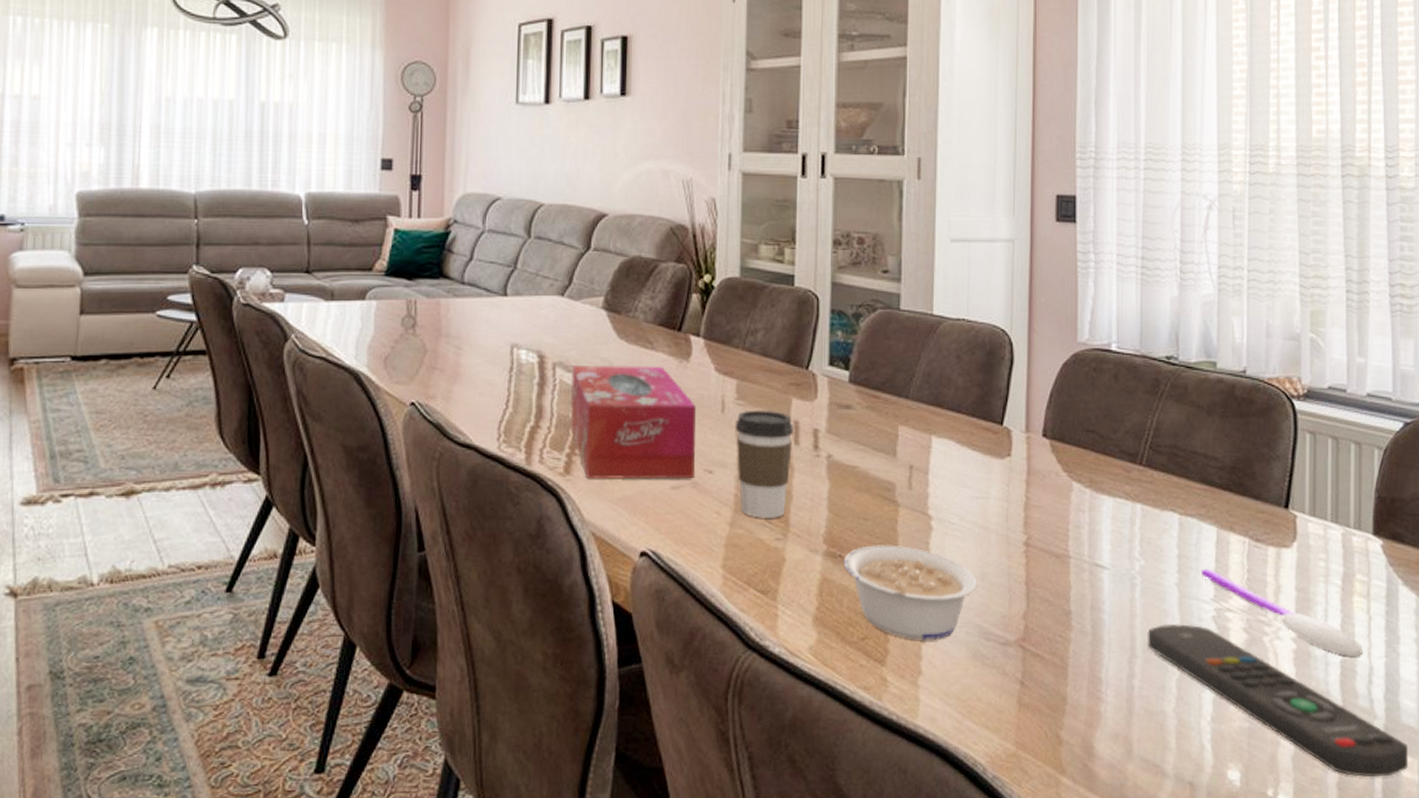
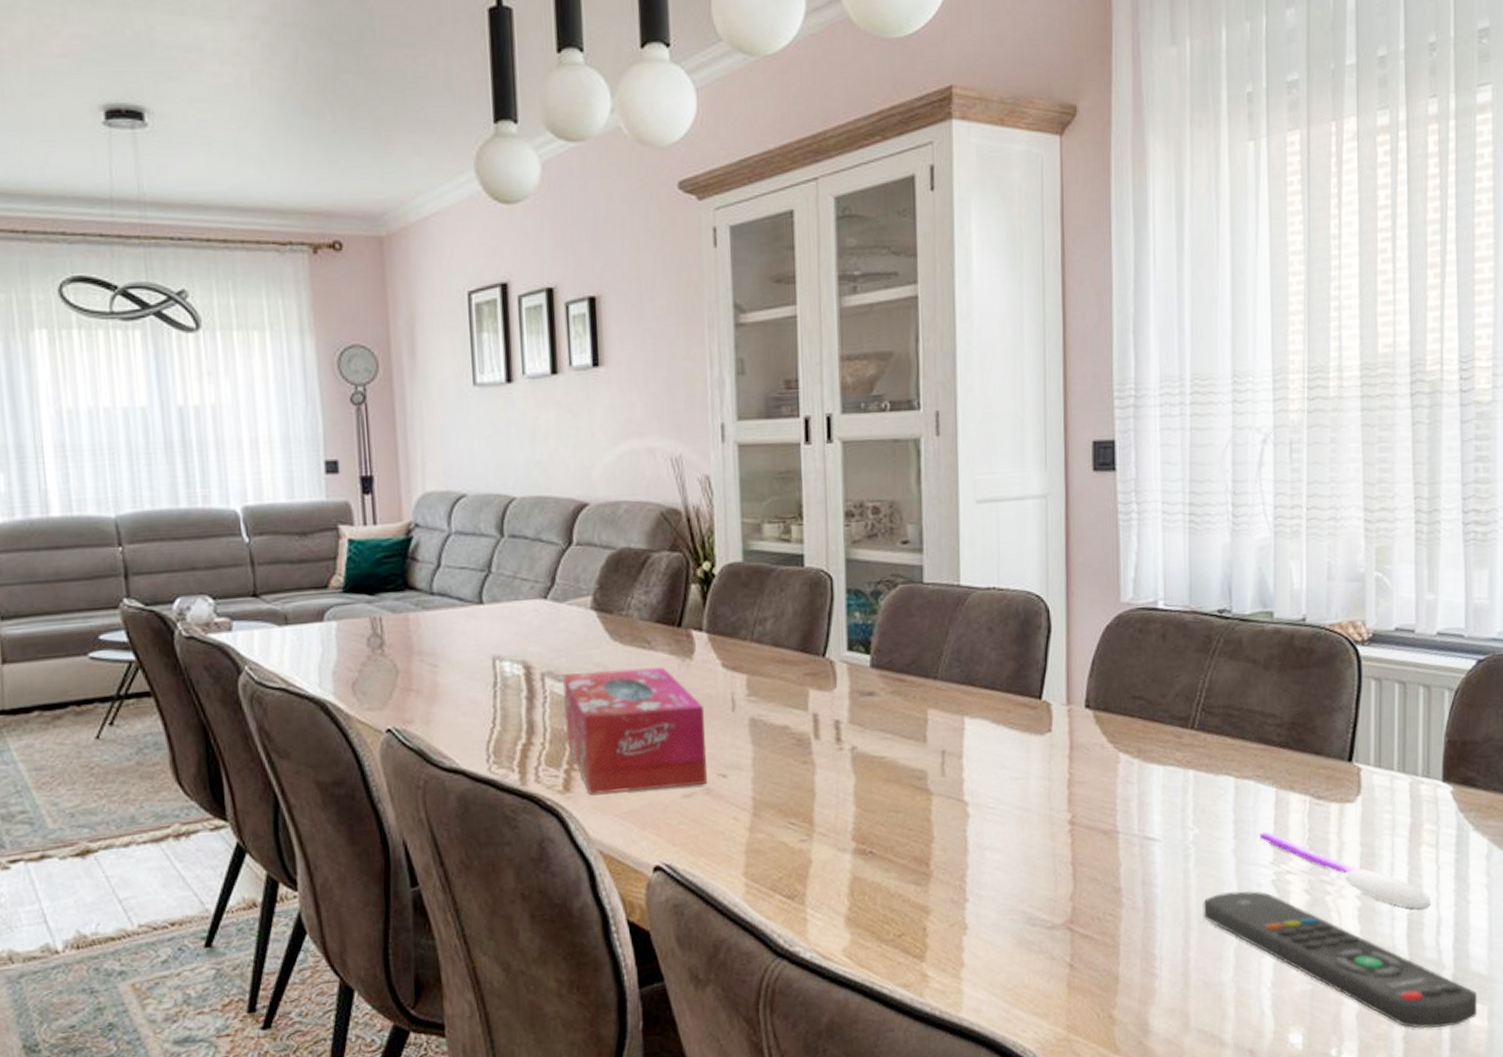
coffee cup: present [735,410,793,518] -> none [748,705,813,820]
legume: present [843,545,978,640] -> none [874,836,1020,932]

